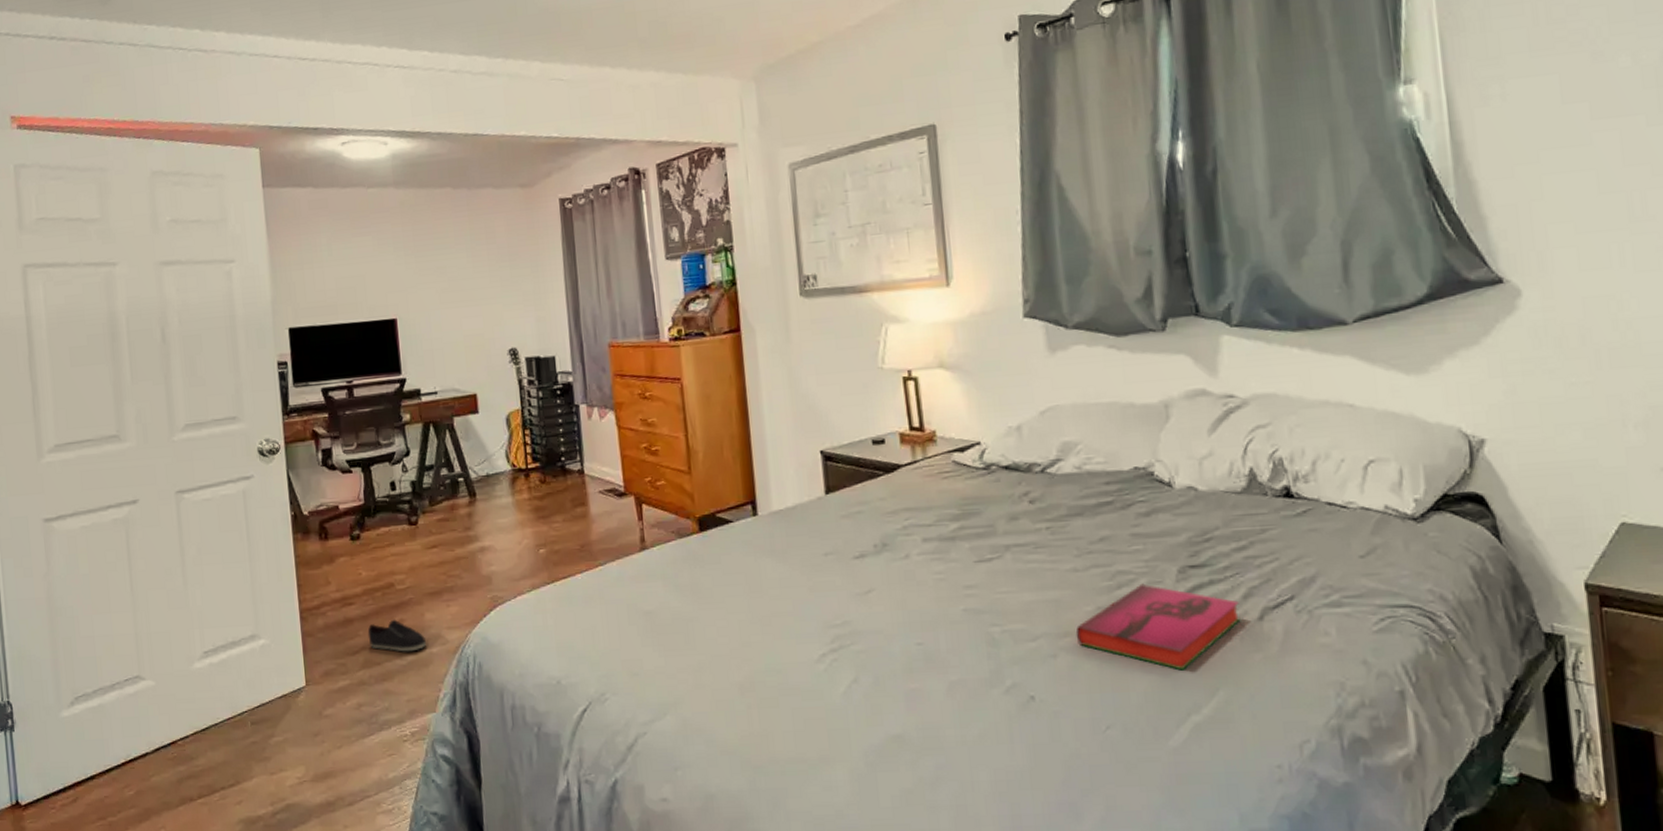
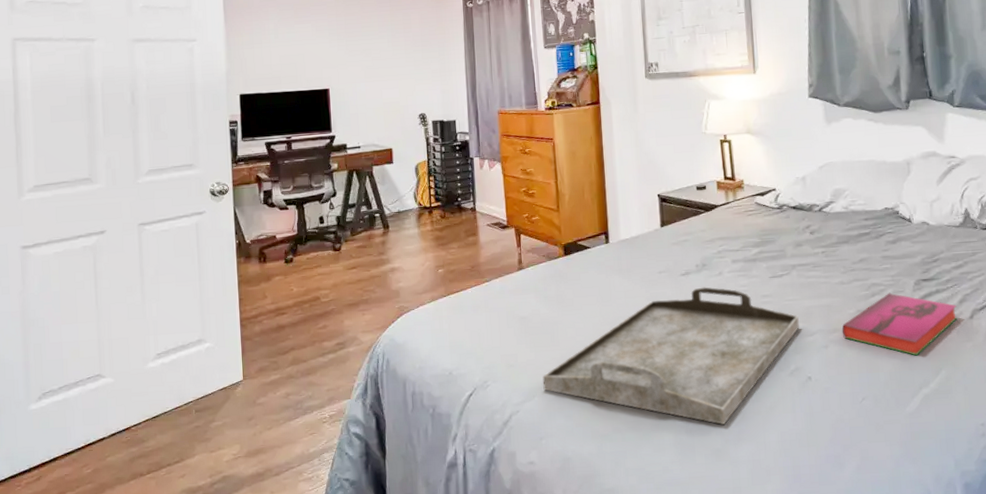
shoe: present [367,619,427,652] -> none [296,325,345,352]
serving tray: none [675,574,1017,758] -> present [542,287,799,426]

